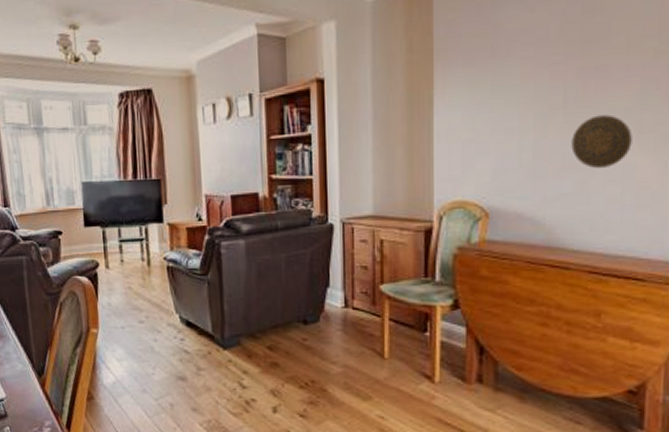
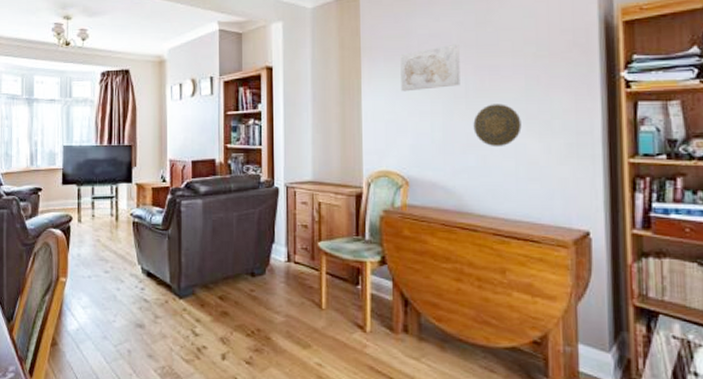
wall art: none [483,41,559,104] -> present [400,45,460,92]

